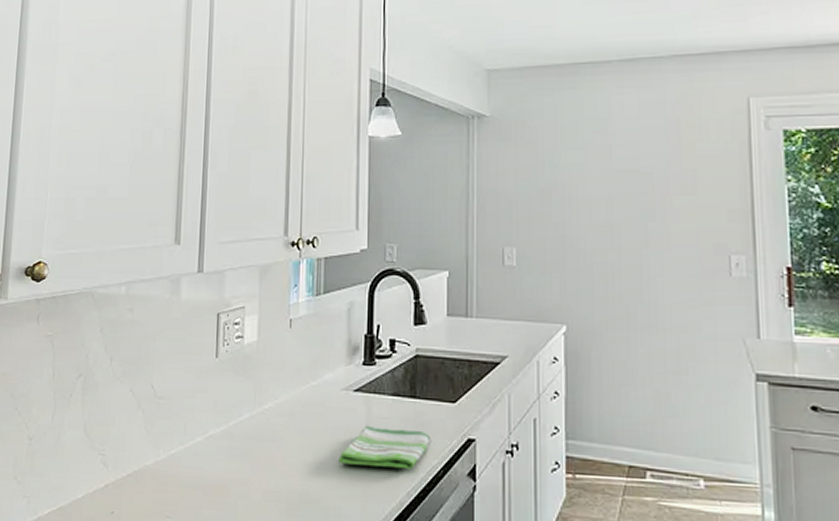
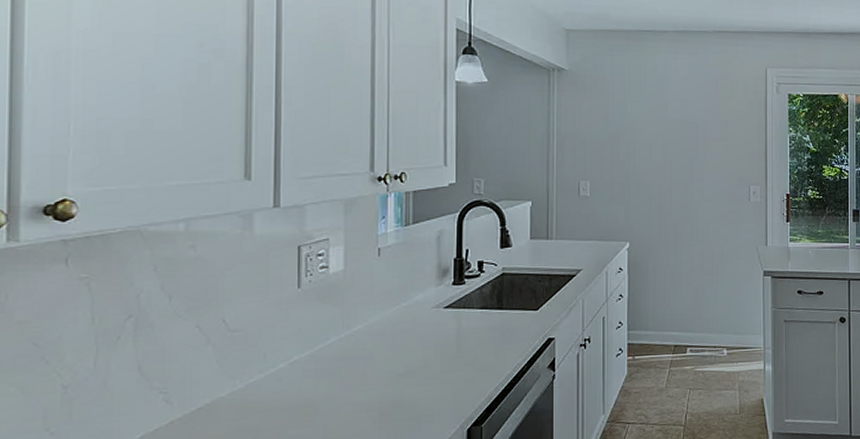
dish towel: present [338,425,431,470] -> none [430,335,516,371]

